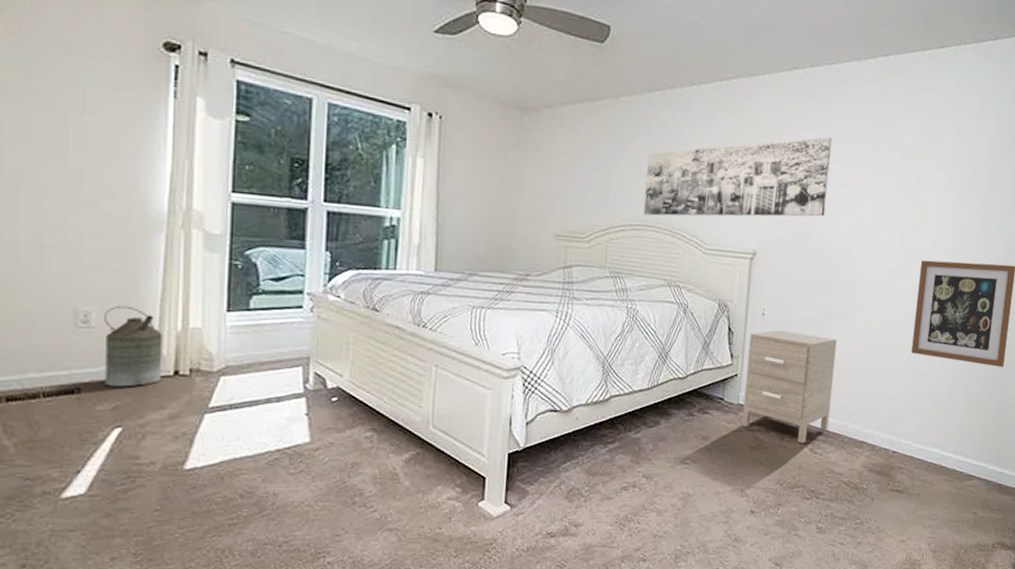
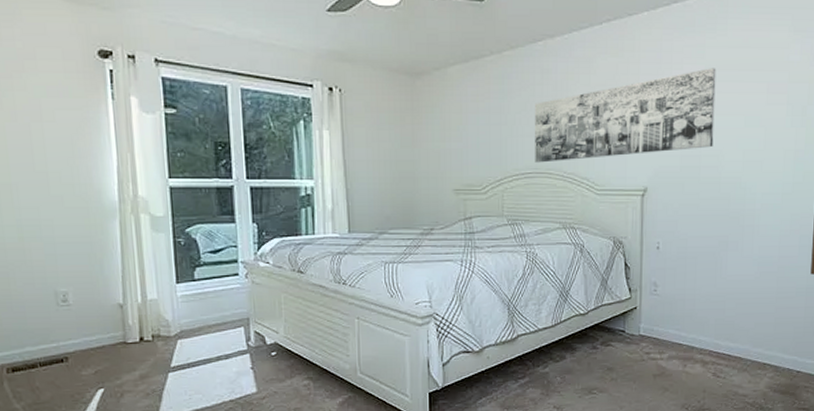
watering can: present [103,305,163,387] -> none [78,284,131,355]
nightstand: present [742,330,837,444] -> none [644,262,734,369]

